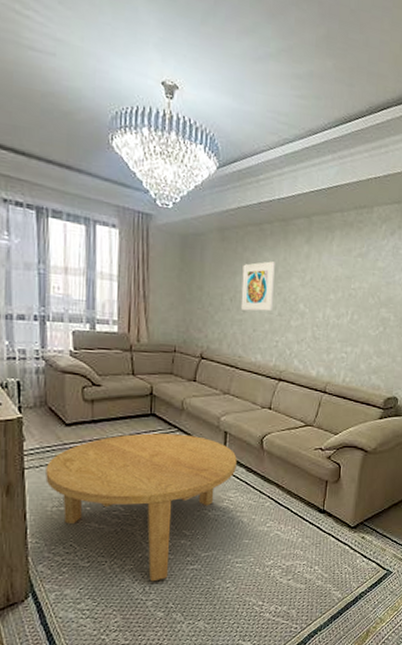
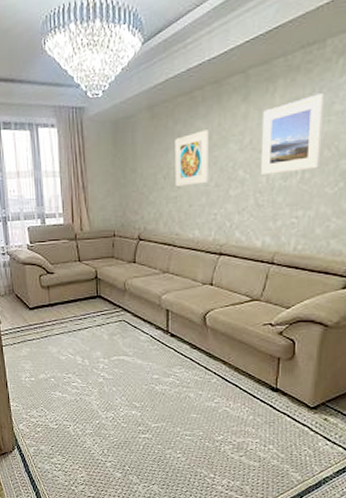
coffee table: present [45,433,237,582] -> none [18,314,180,446]
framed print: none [318,249,371,313] -> present [260,93,324,175]

